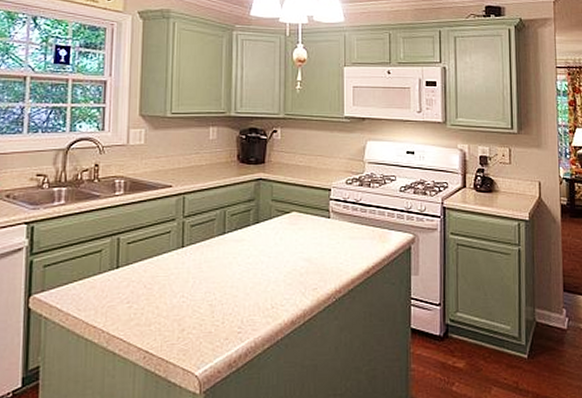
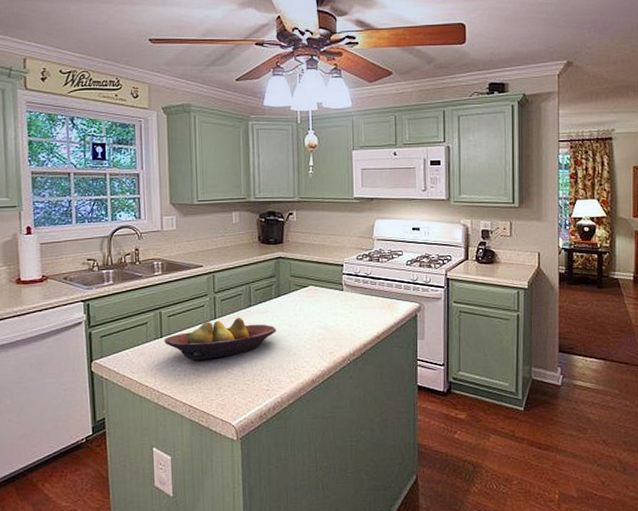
fruit bowl: none [120,246,253,295] -> present [164,317,276,360]

